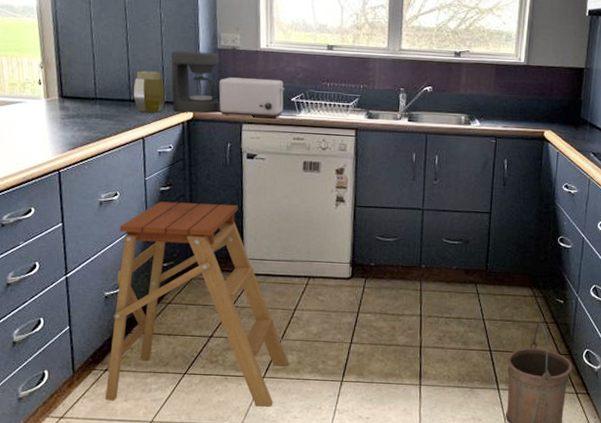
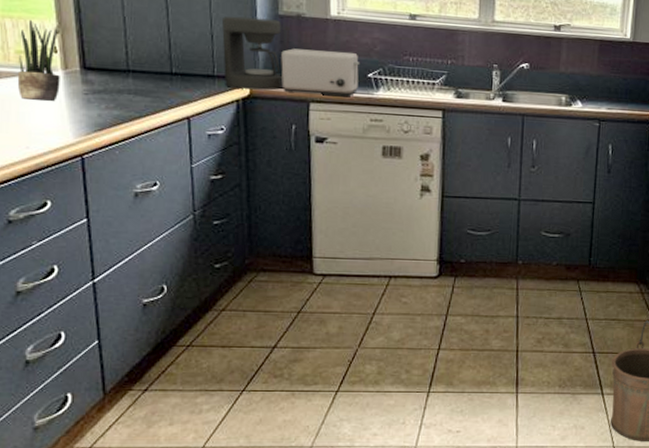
potted plant: none [10,58,43,126] -> present [17,20,60,102]
step ladder: present [106,201,288,407] -> none [145,192,366,426]
jar: present [134,70,166,113] -> none [176,38,216,89]

